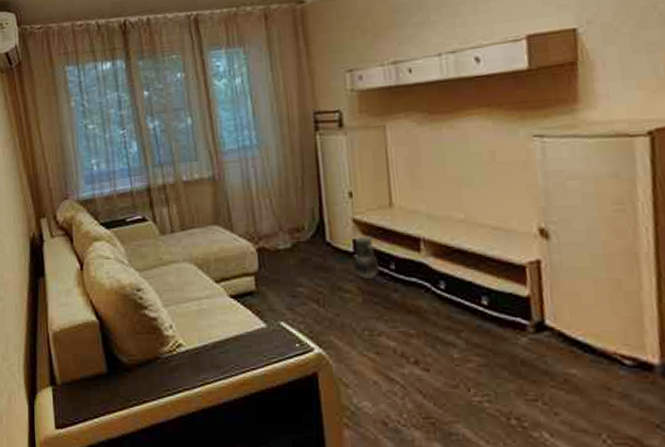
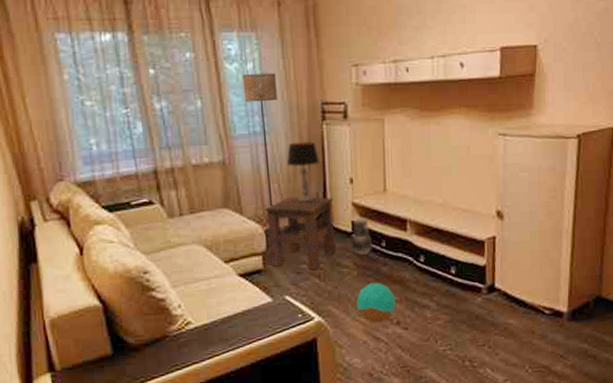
floor lamp: none [231,85,267,255] -> present [243,73,278,236]
side table: none [255,213,335,294] -> present [264,197,335,270]
table lamp: none [278,153,314,219] -> present [286,141,319,203]
ball: none [363,312,413,360] -> present [357,282,396,323]

